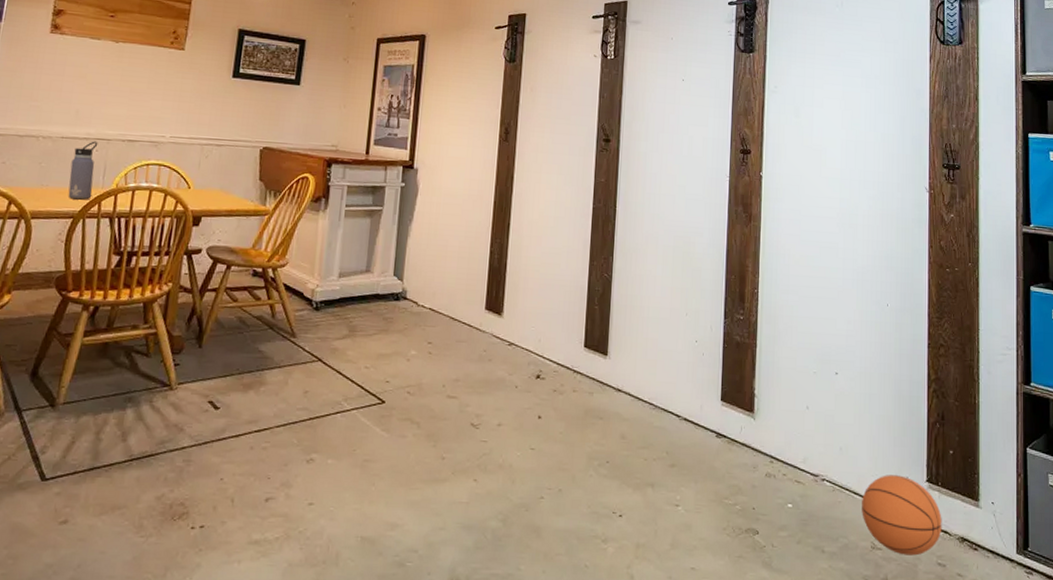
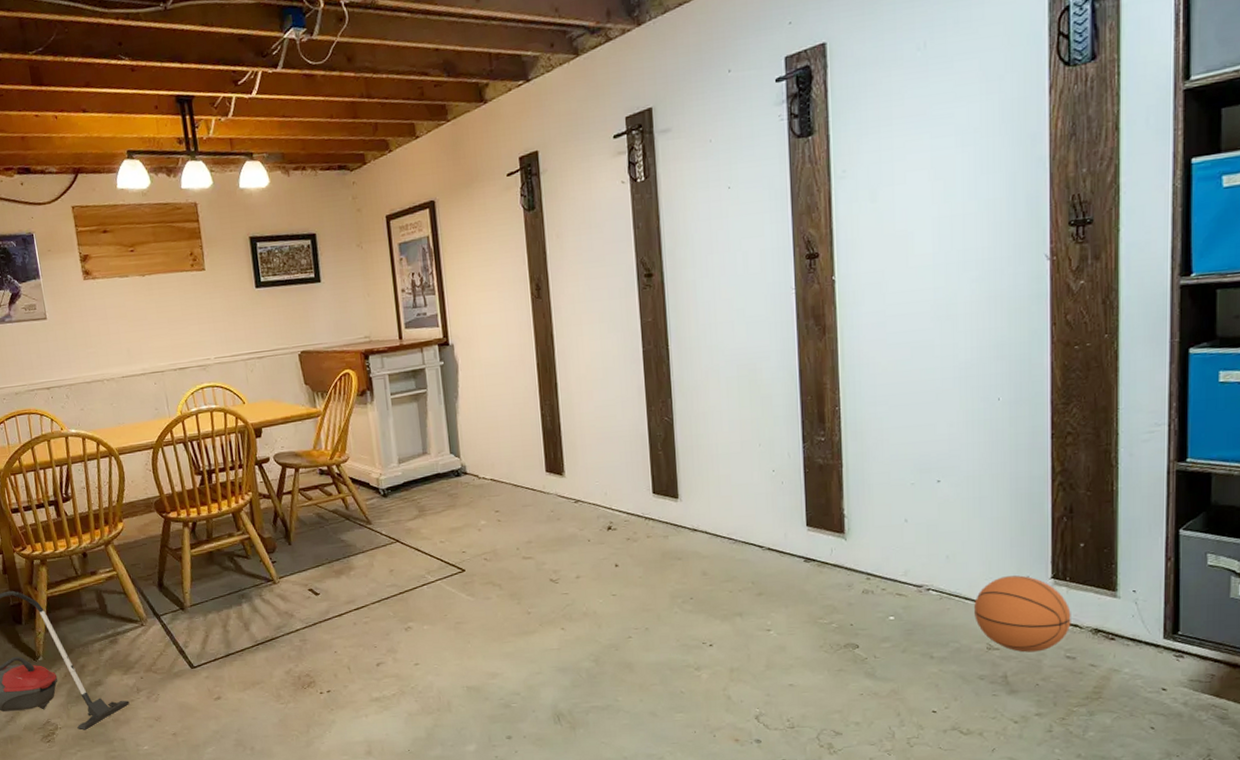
water bottle: present [68,141,98,200] -> none [136,375,163,432]

